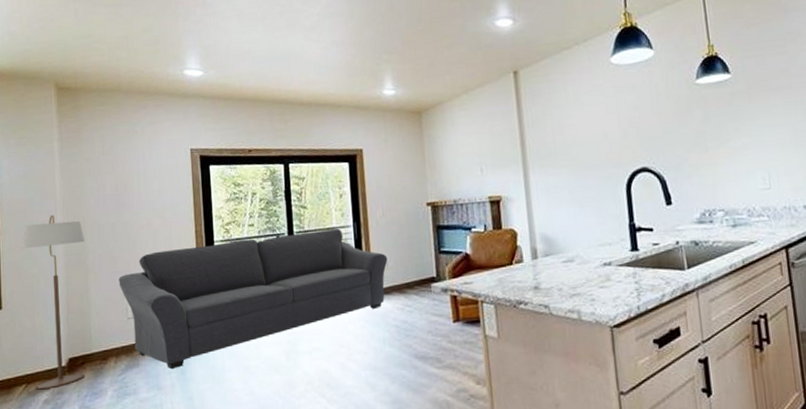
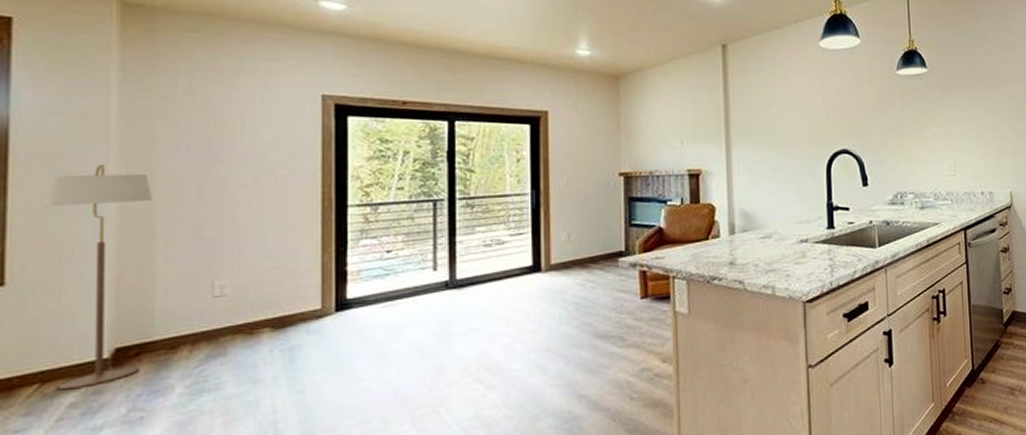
sofa: present [118,228,388,370] -> none [203,196,570,358]

